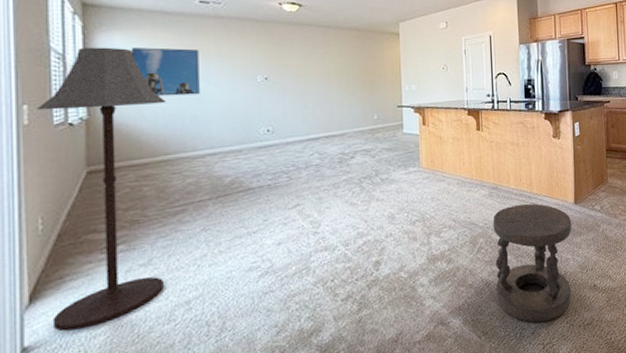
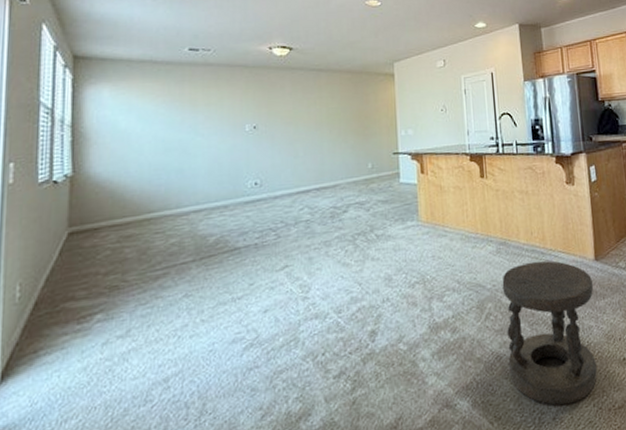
floor lamp: present [37,47,166,332] -> none [23,99,151,415]
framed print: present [130,47,200,97] -> none [118,98,187,150]

